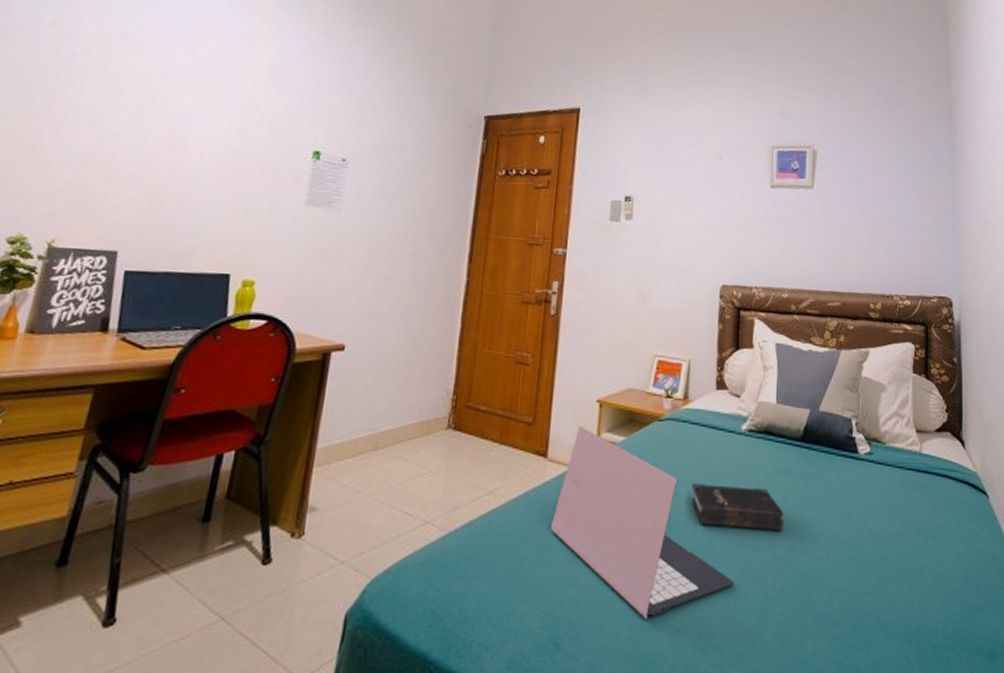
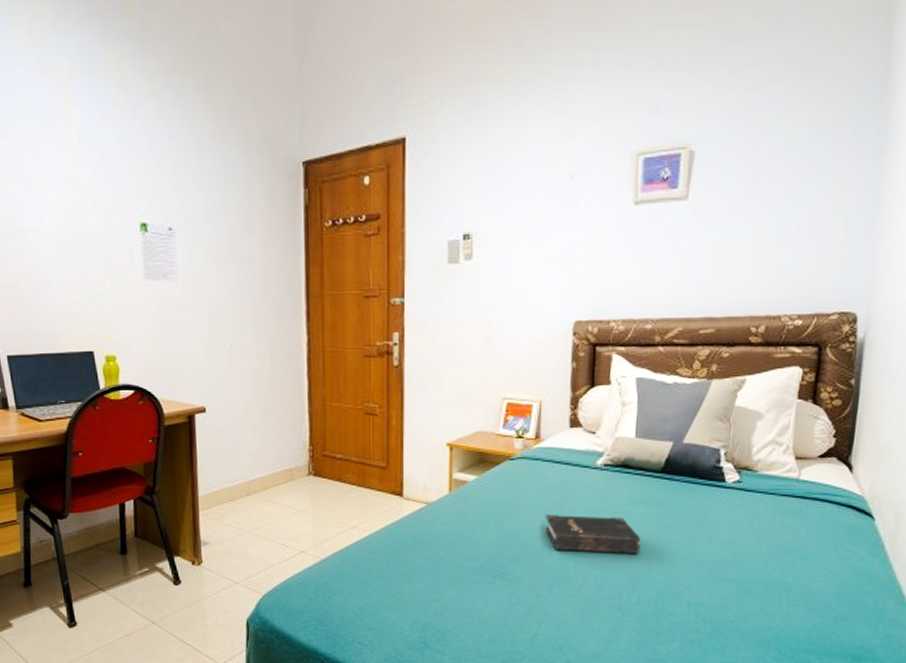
laptop: present [550,425,735,620] -> none [411,467,589,626]

